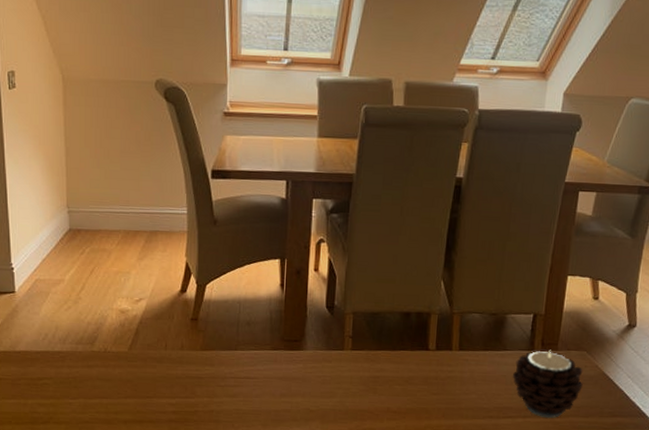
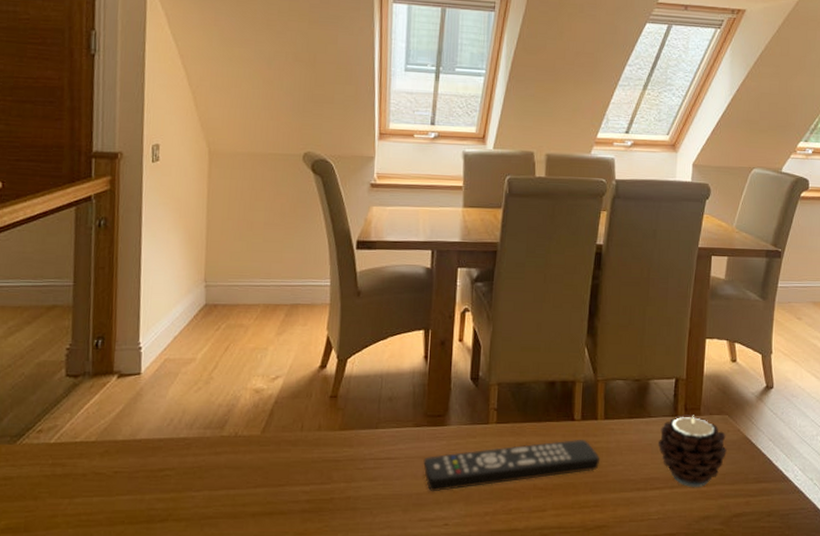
remote control: none [281,368,454,410] -> present [423,440,601,492]

